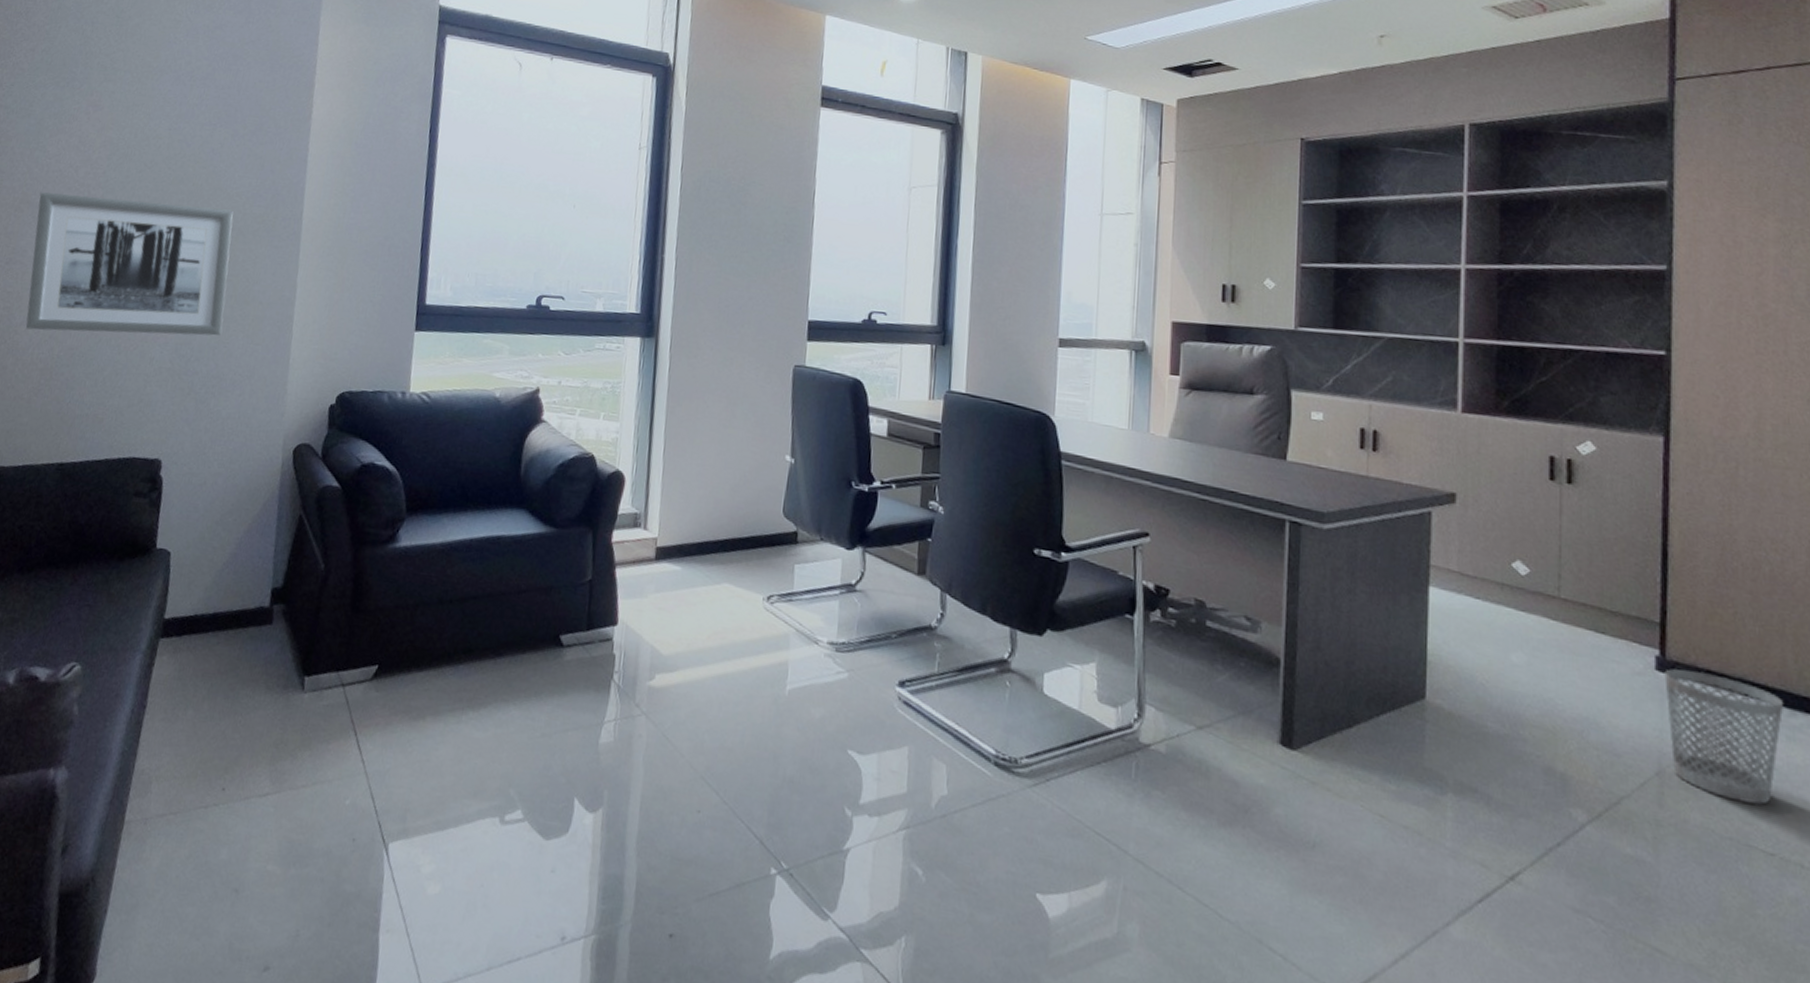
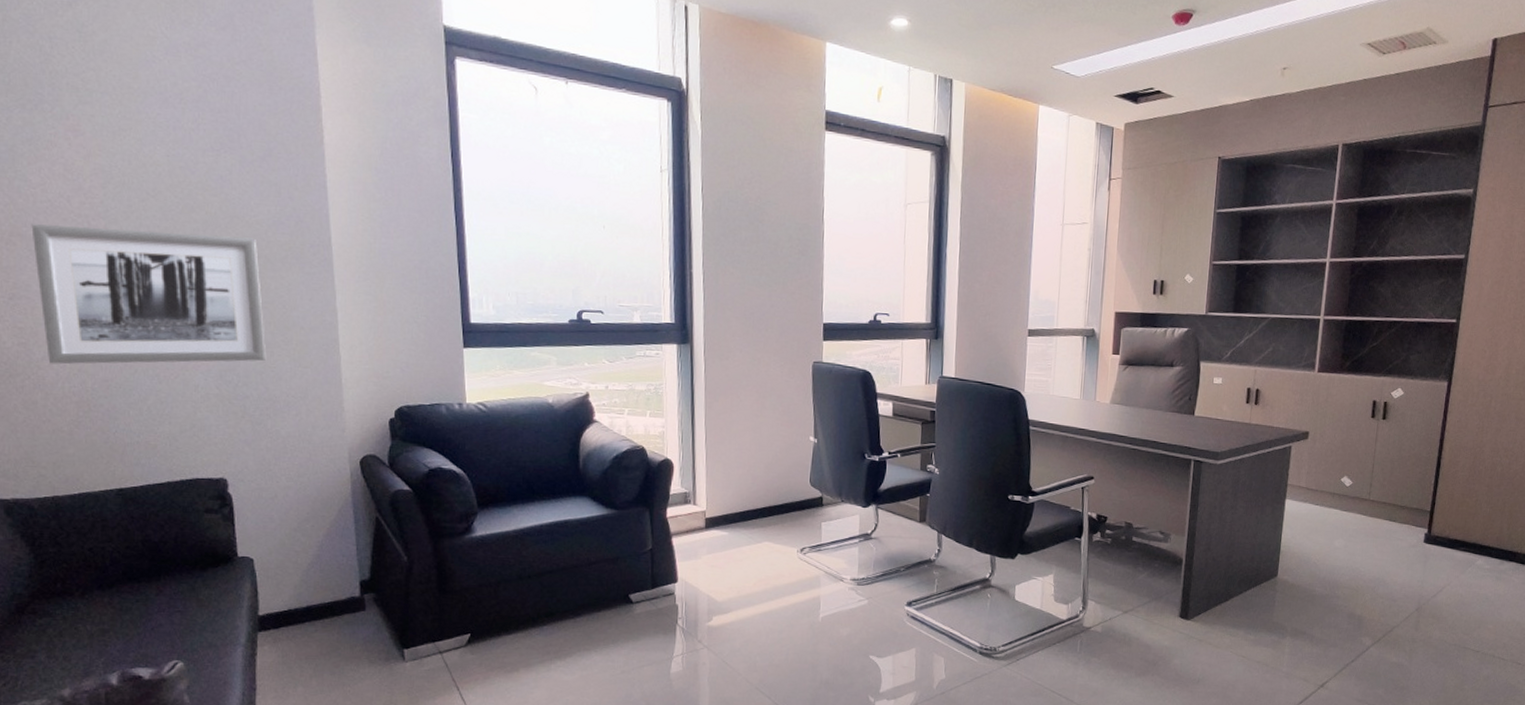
wastebasket: present [1664,669,1784,805] -> none [1427,541,1498,622]

